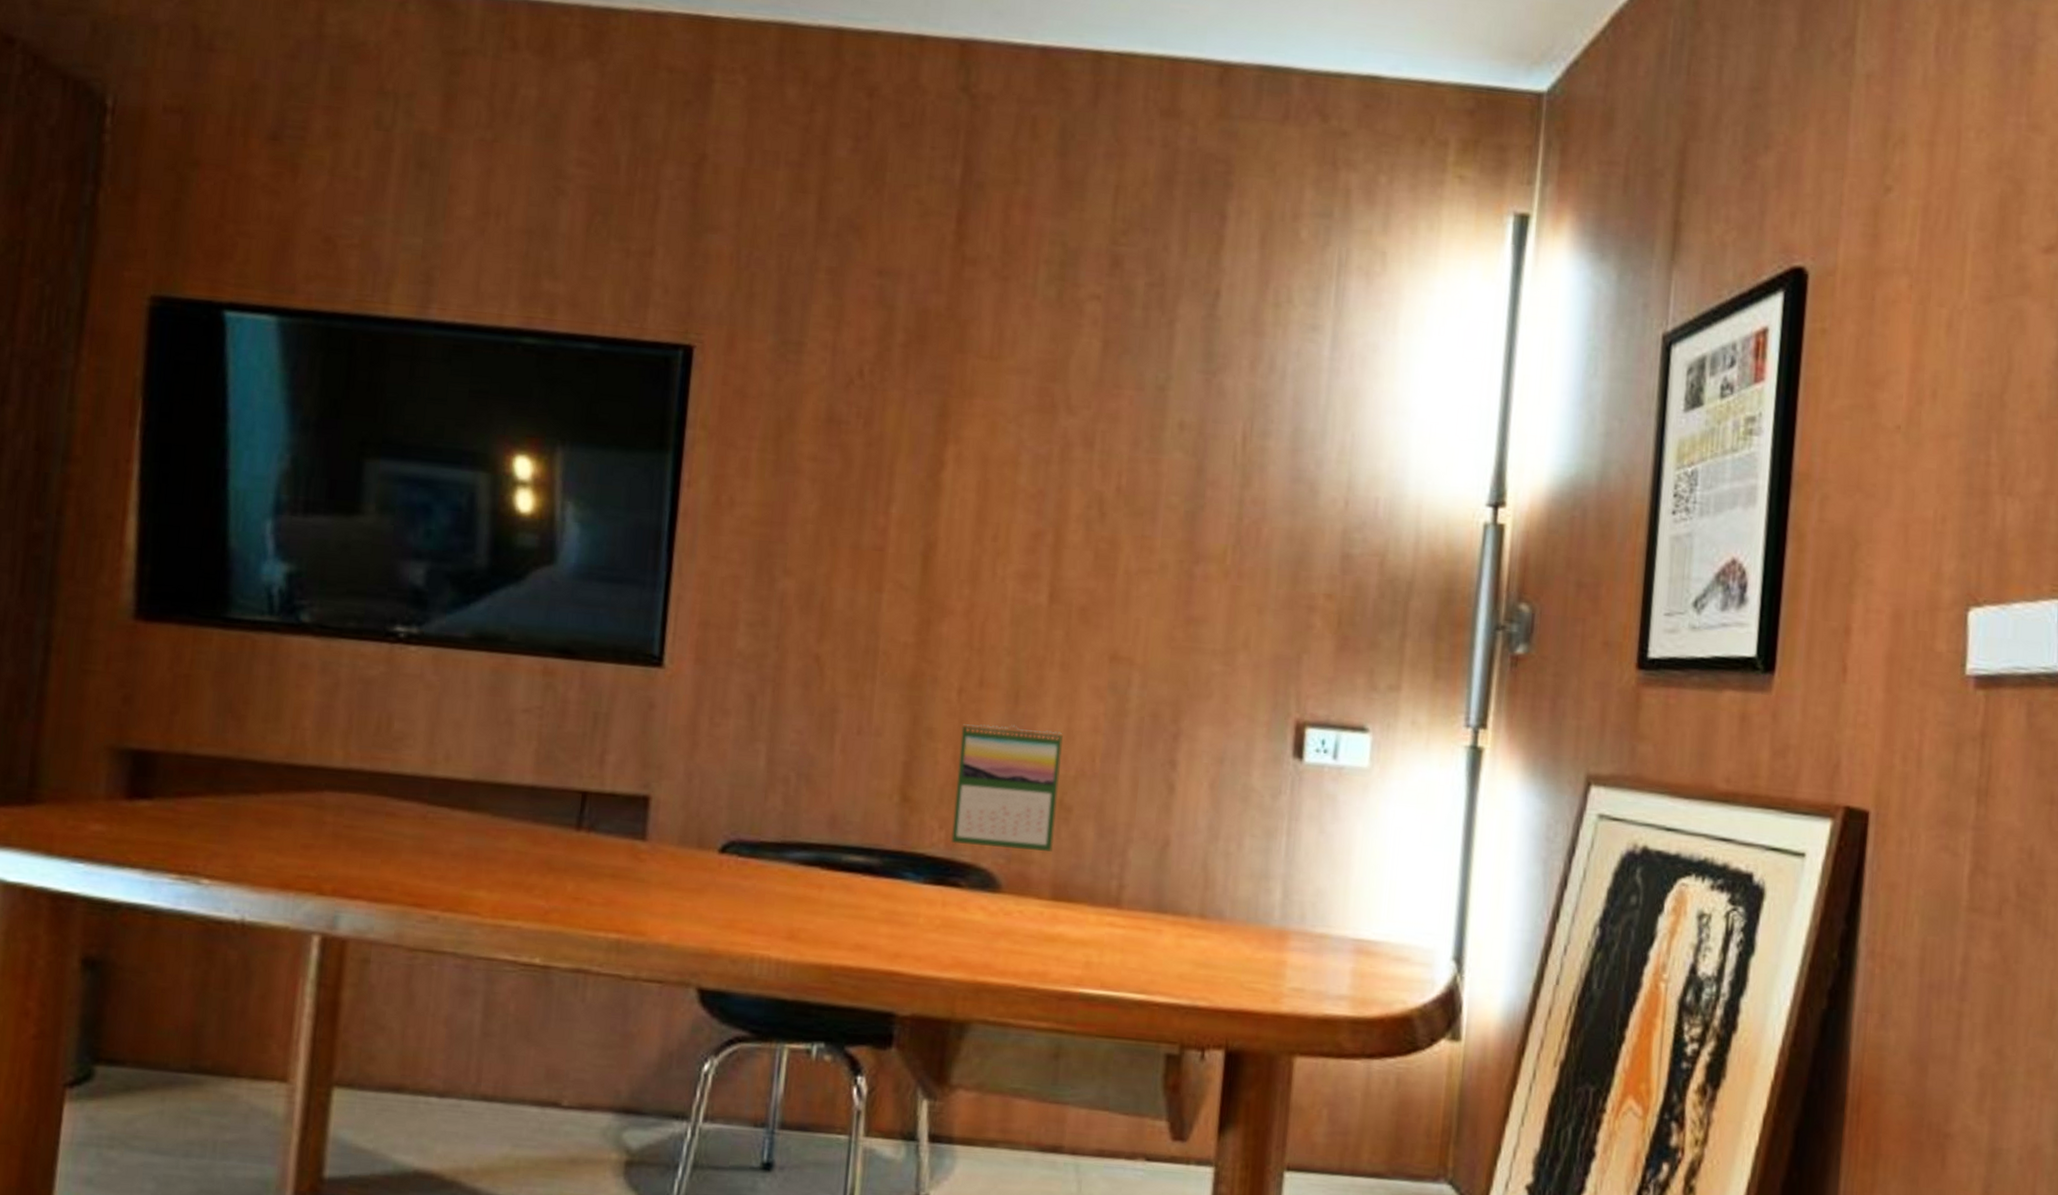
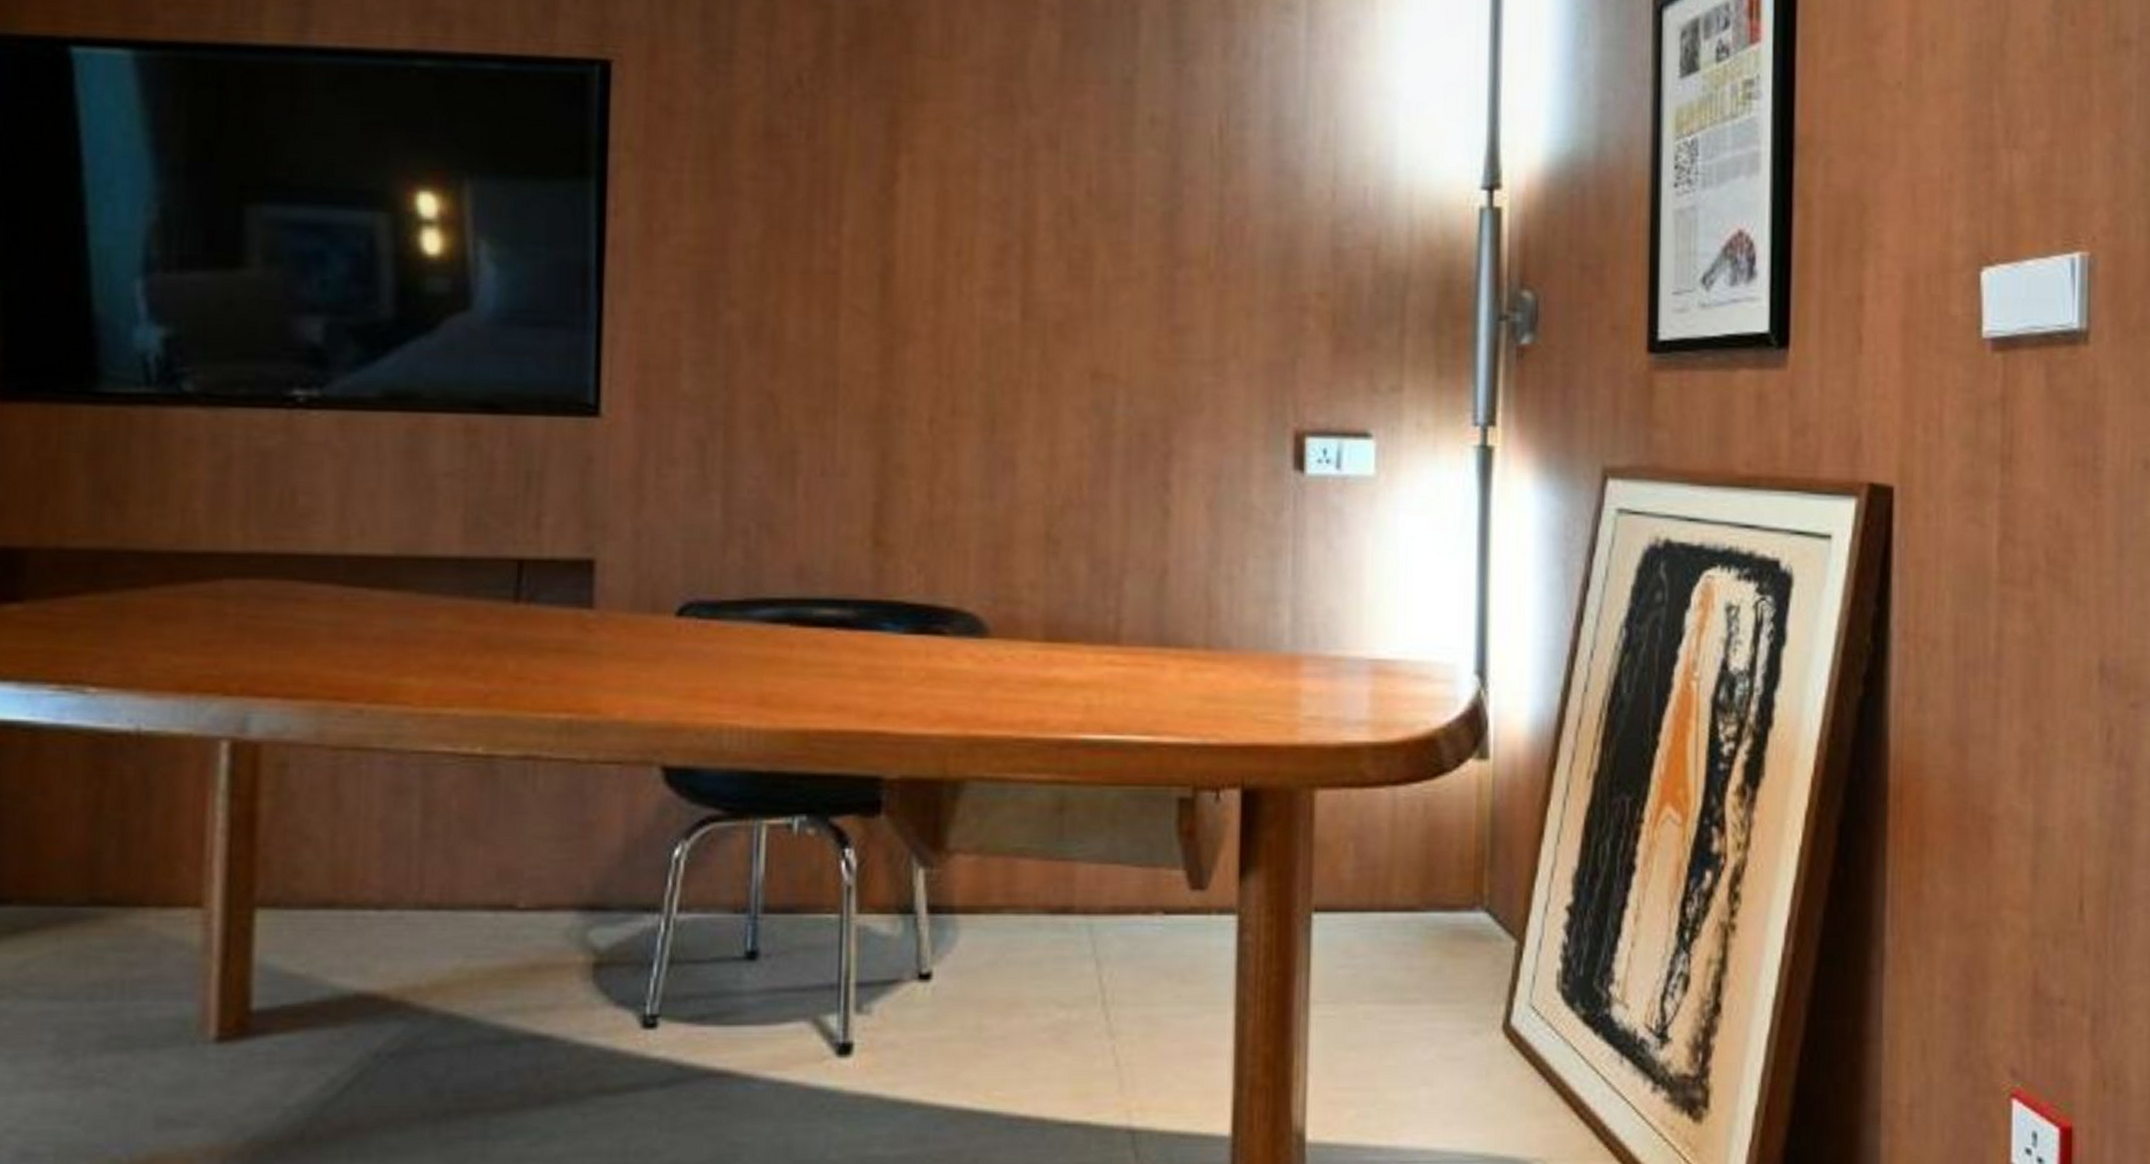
calendar: present [951,724,1063,852] -> none [931,454,1046,589]

